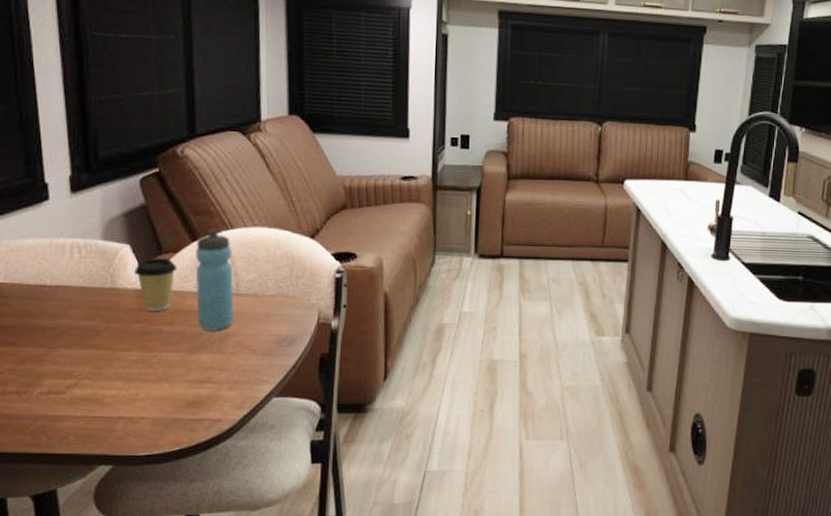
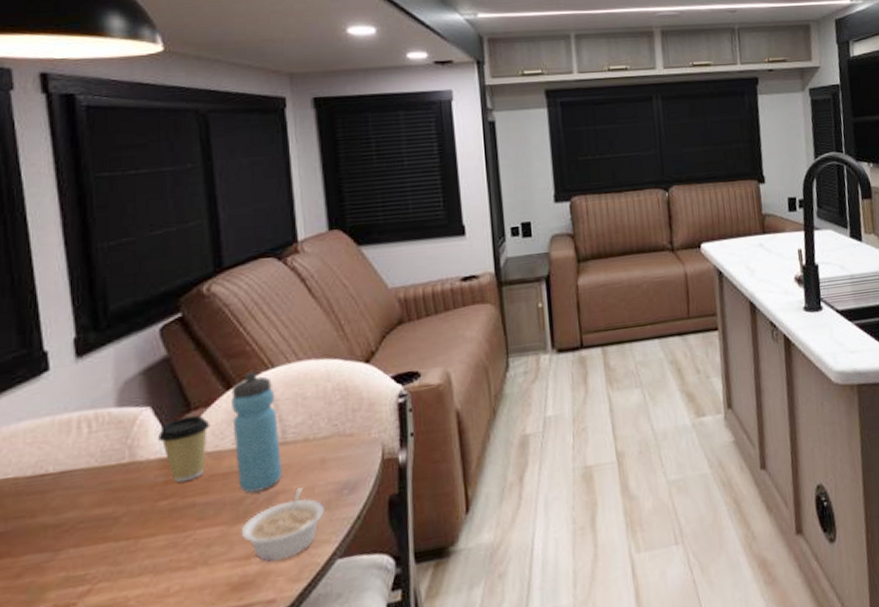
legume: none [197,334,266,390] -> present [240,487,324,562]

